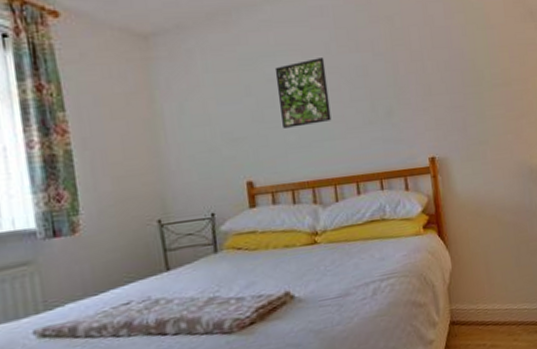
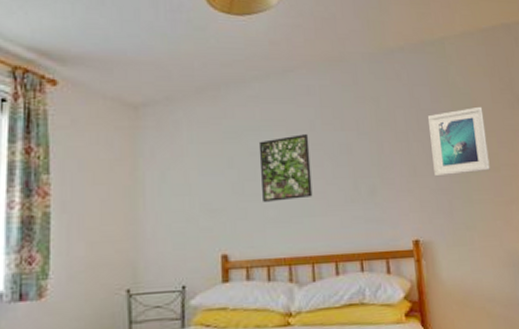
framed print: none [441,21,502,95] -> present [427,106,490,177]

